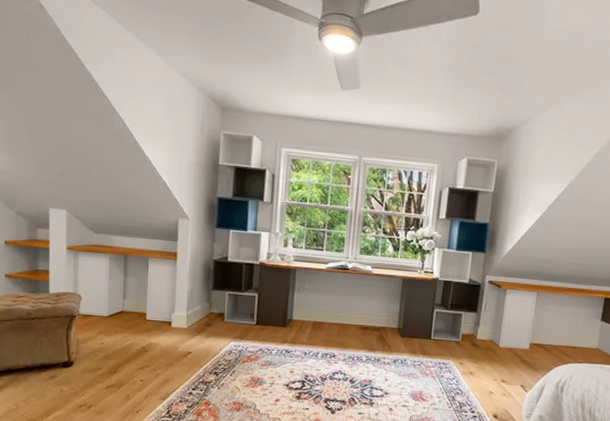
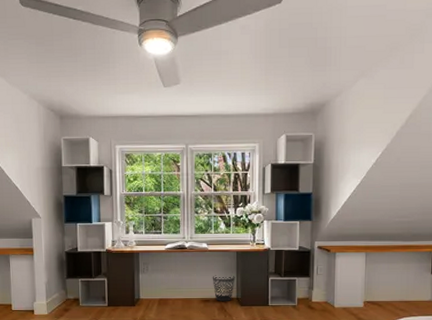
wastebasket: none [373,301,399,332] -> present [212,275,235,302]

